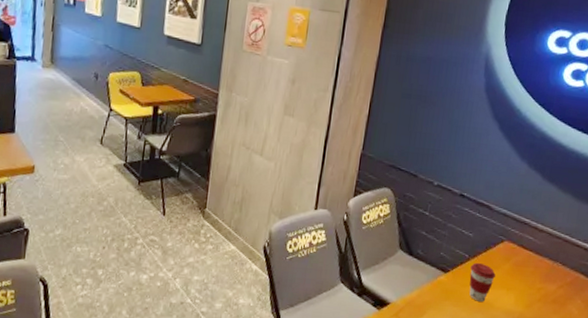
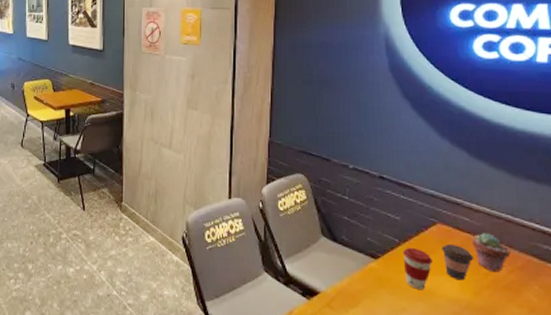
coffee cup: none [505,260,532,294] -> present [442,243,474,281]
potted succulent: none [532,251,564,287] -> present [472,233,511,272]

